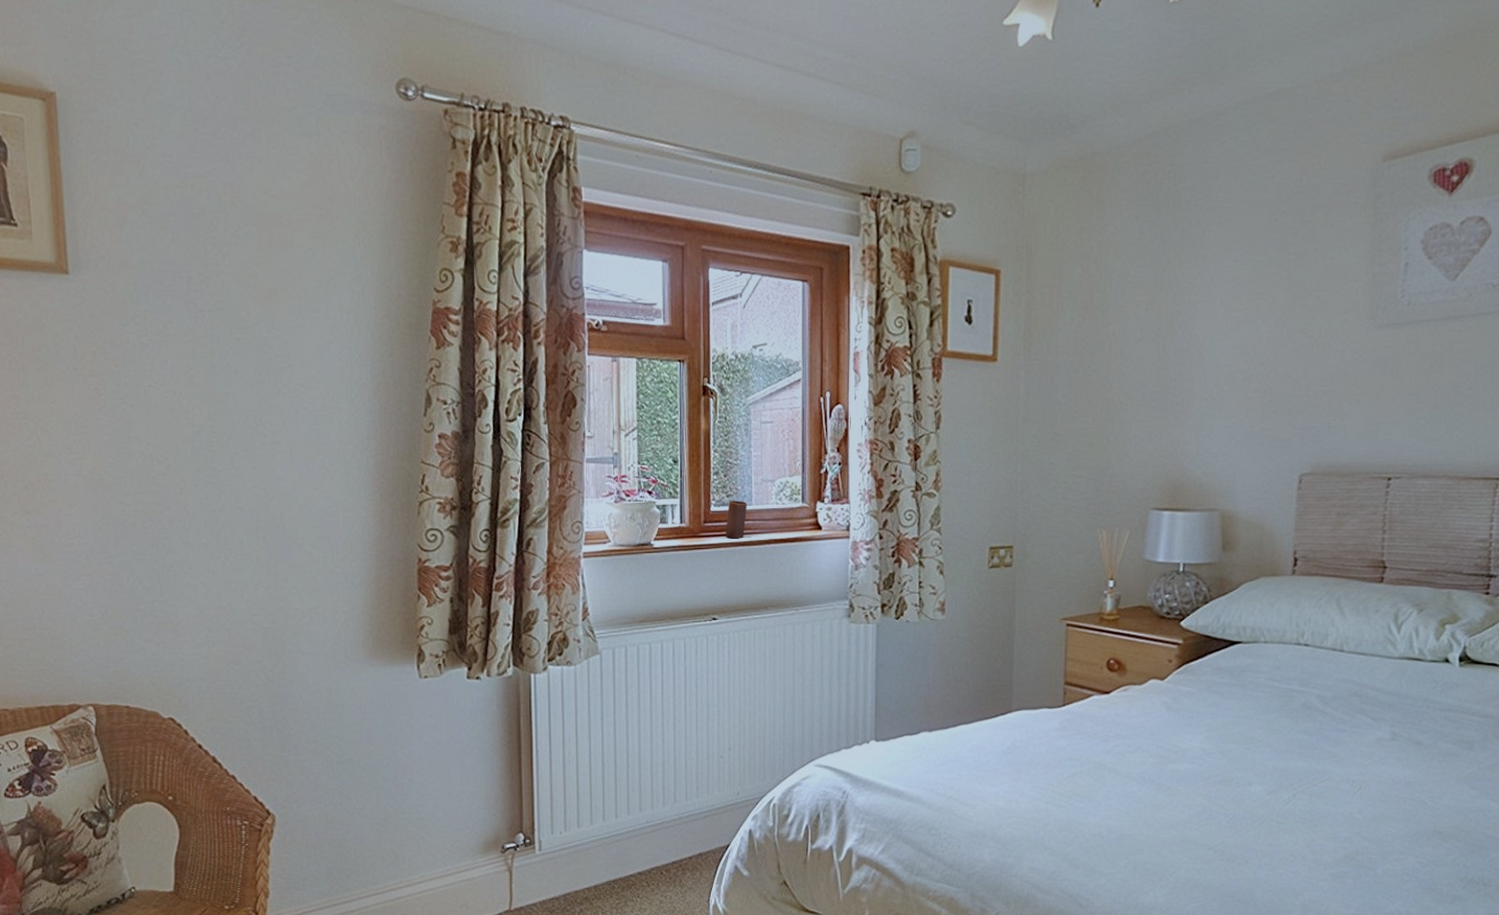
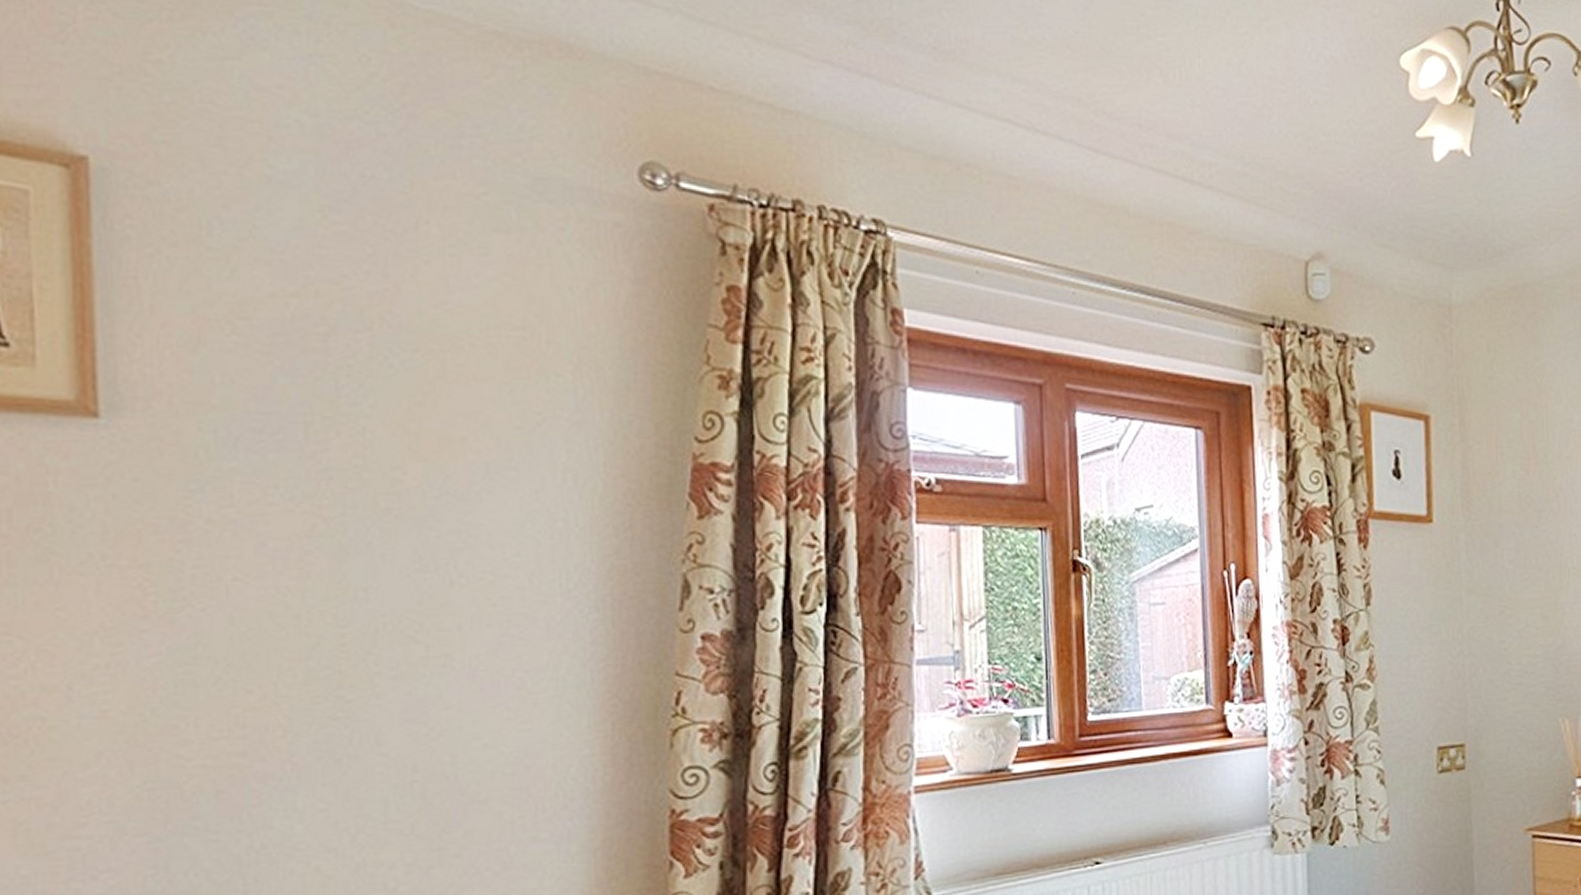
candle: present [725,500,748,539] -> none [1108,705,1136,756]

